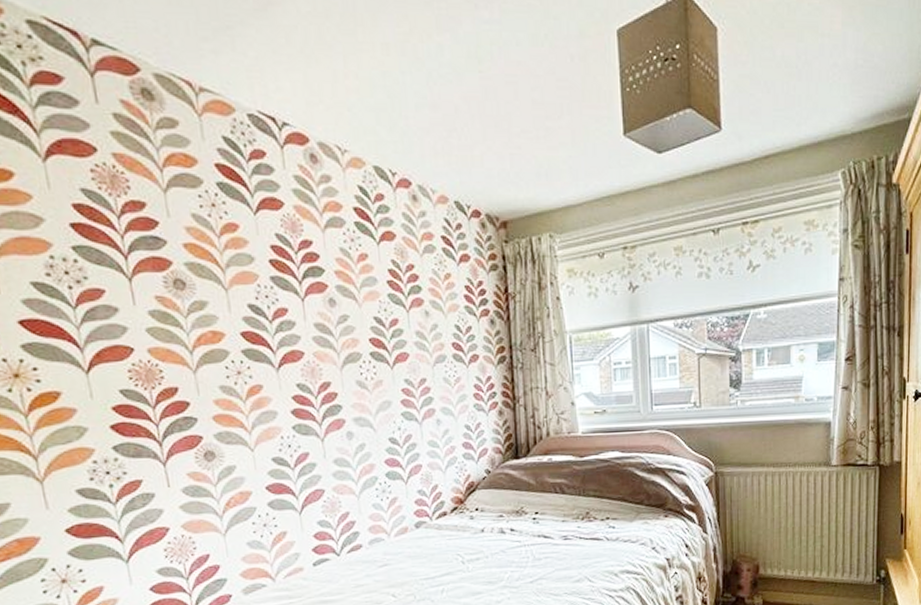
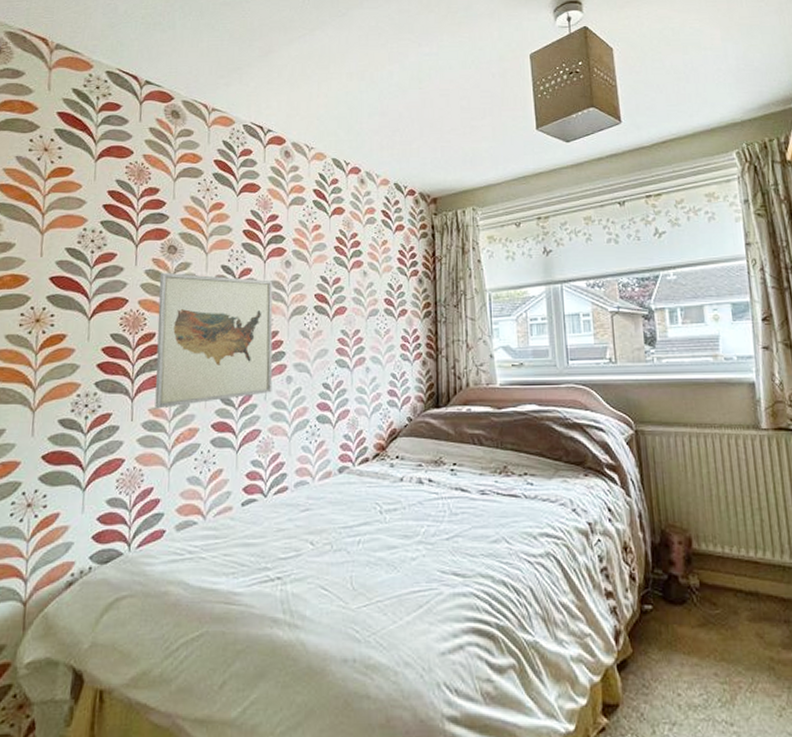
wall art: none [168,313,332,473] -> present [155,272,273,409]

